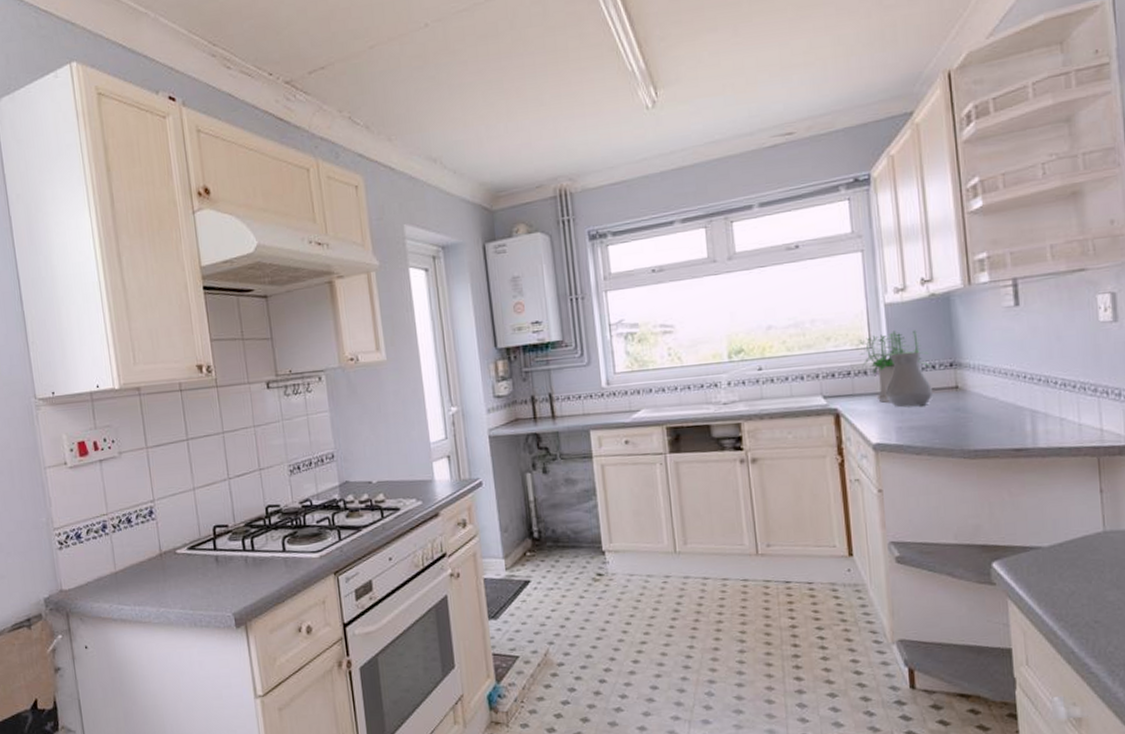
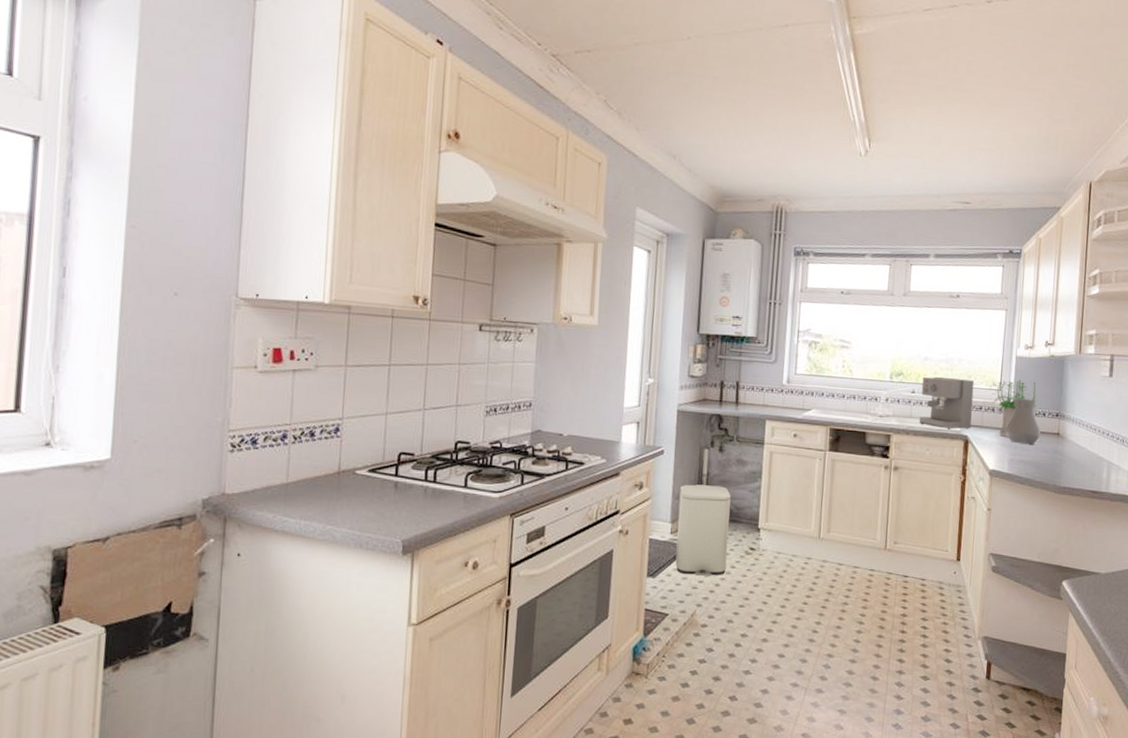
pedal bin: none [507,511,574,612] -> present [675,484,731,577]
coffee maker: none [769,342,841,406] -> present [919,376,975,430]

